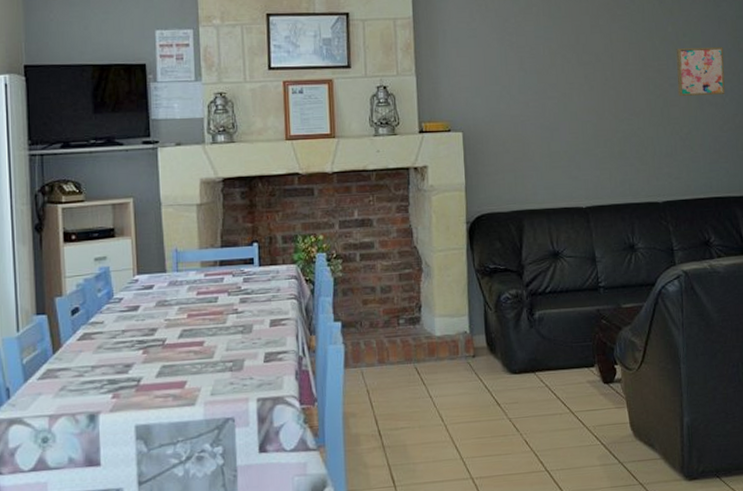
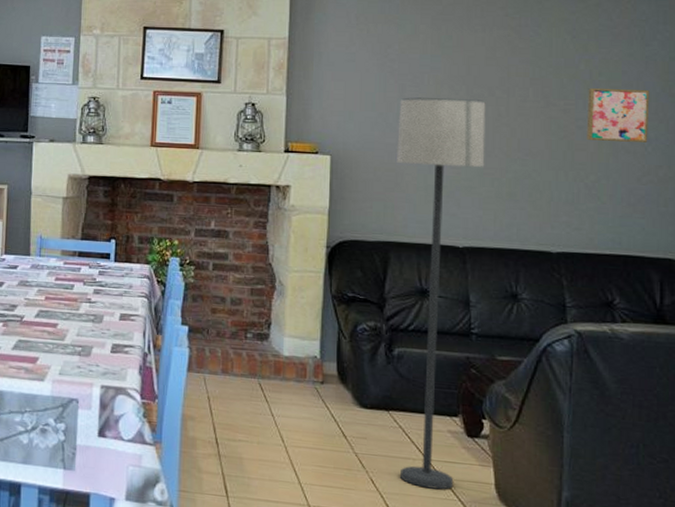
lamp: none [520,66,598,439] -> present [397,97,486,490]

